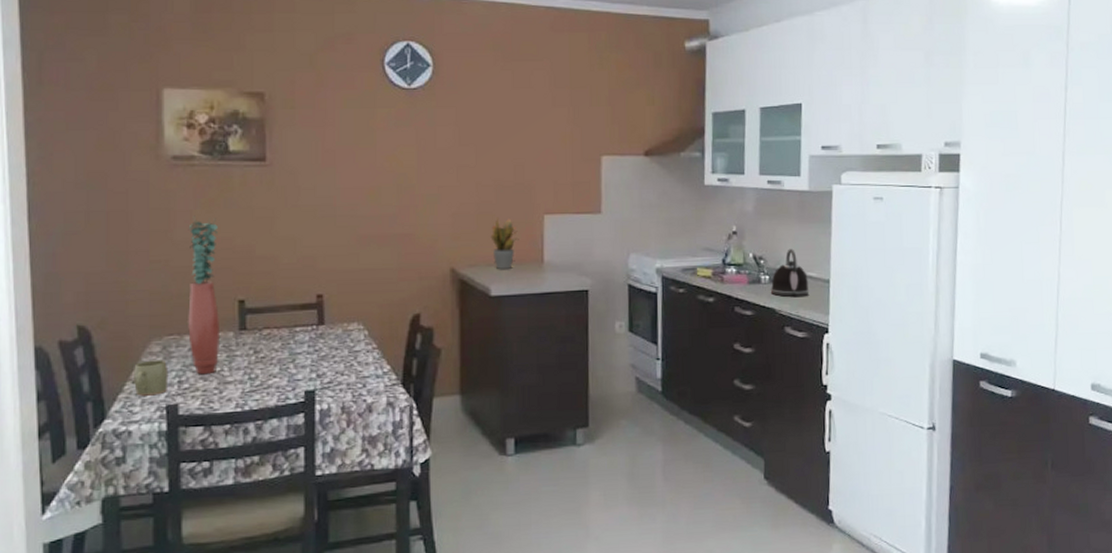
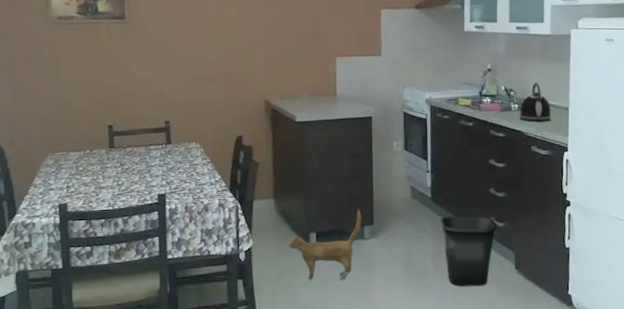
mug: present [134,359,169,396] -> none [35,170,60,197]
vase: present [188,215,219,375] -> none [70,61,95,182]
cat: none [478,407,573,500] -> present [288,209,362,280]
potted plant: present [490,218,519,270] -> none [295,60,317,101]
waste bin: none [671,414,744,502] -> present [439,215,498,286]

